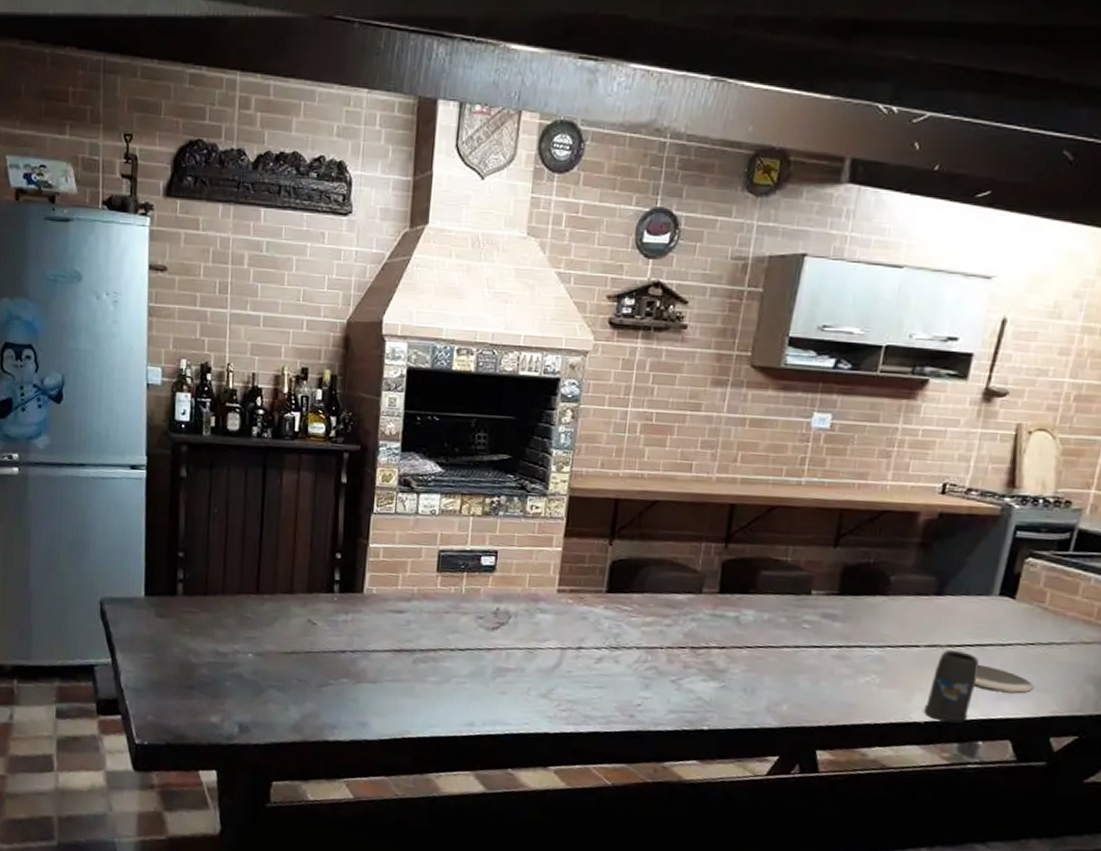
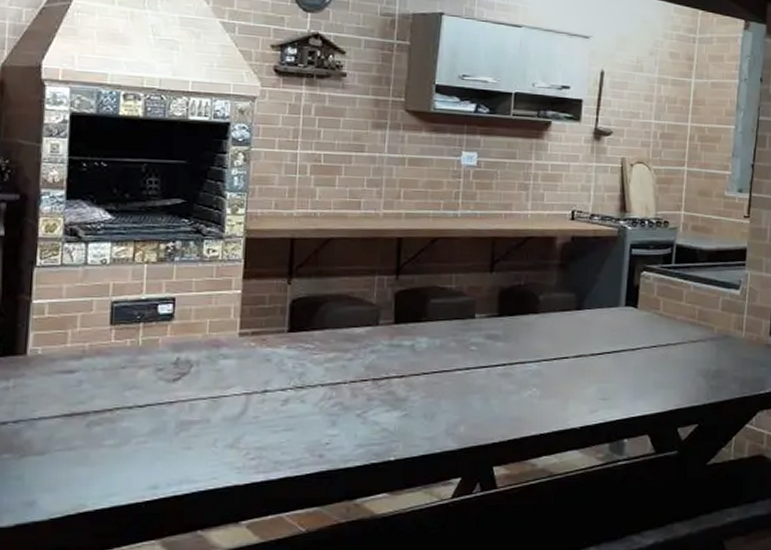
beer mug: present [923,650,980,724] -> none [578,359,617,425]
plate: present [973,664,1035,694] -> none [614,369,661,392]

